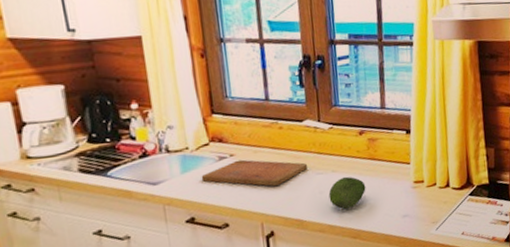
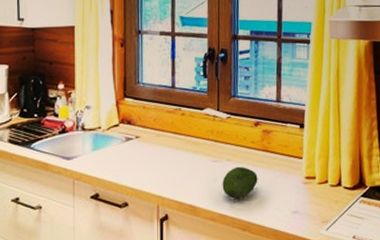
cutting board: present [201,159,308,186] -> none [109,142,205,170]

